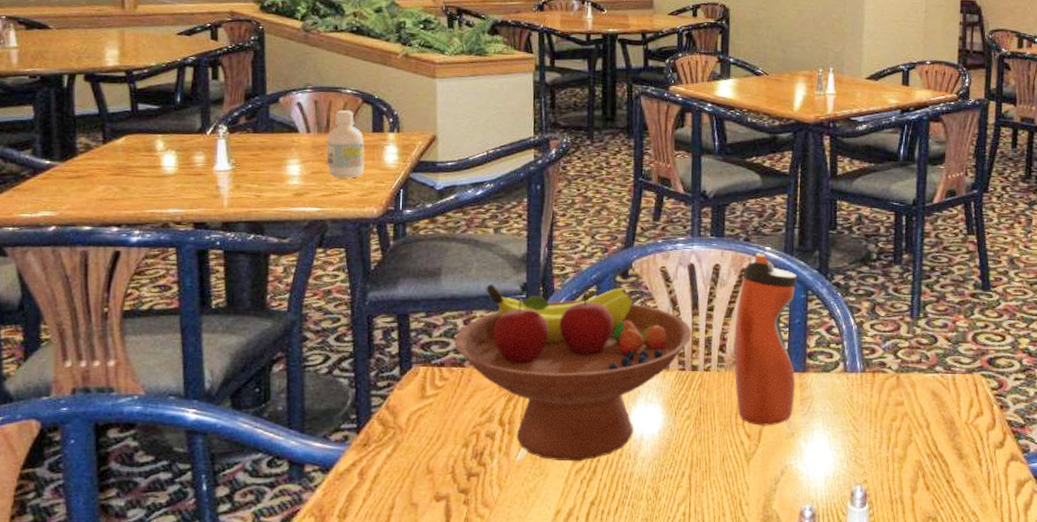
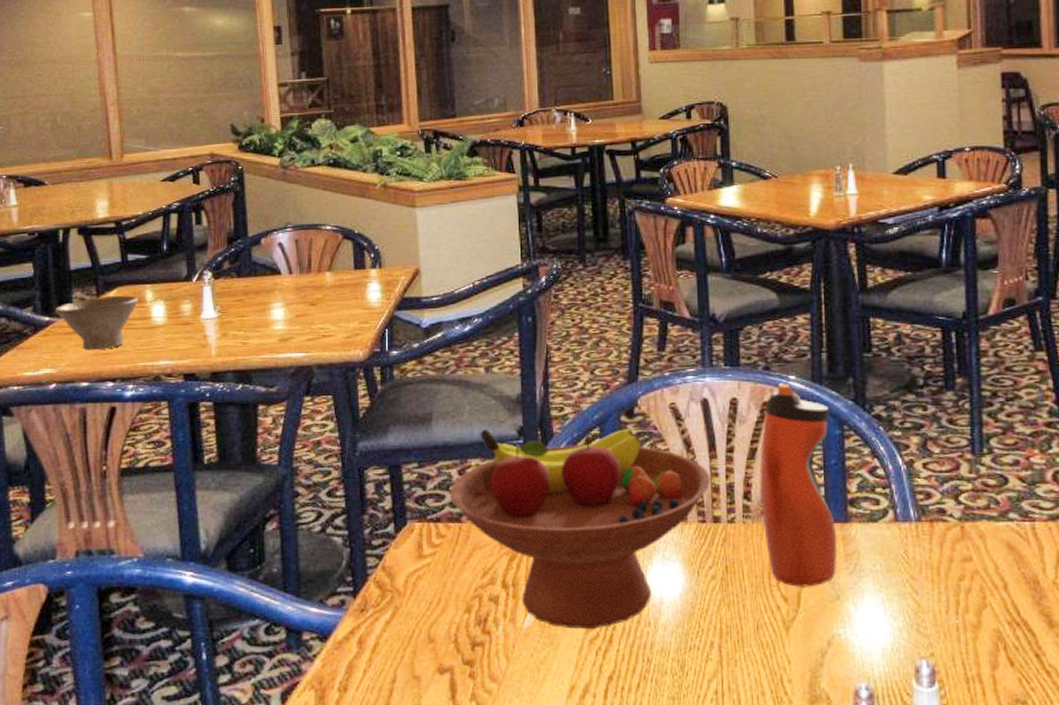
bowl: none [56,143,148,196] -> present [55,295,138,351]
bottle: present [326,110,365,179] -> none [309,248,349,320]

